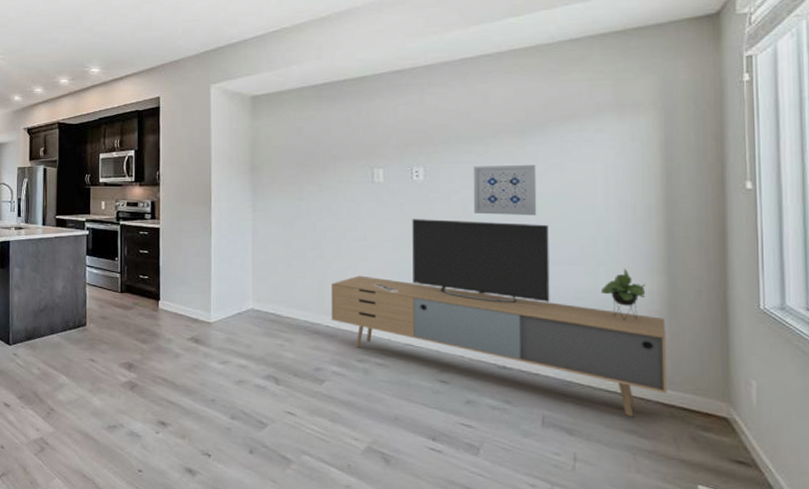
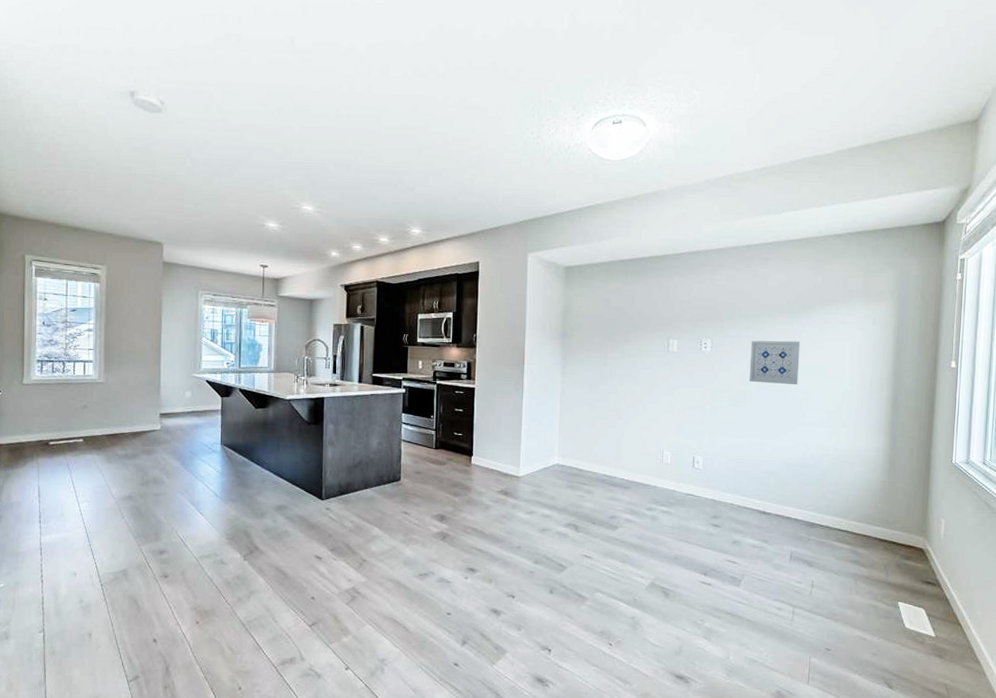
media console: present [330,219,668,417] -> none [626,385,886,550]

